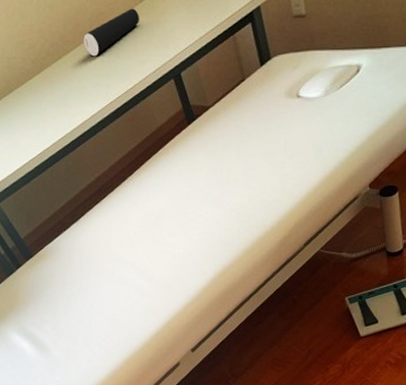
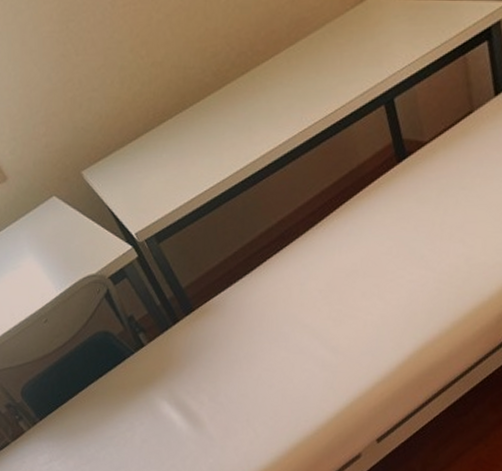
speaker: present [83,8,139,57] -> none [277,15,349,72]

